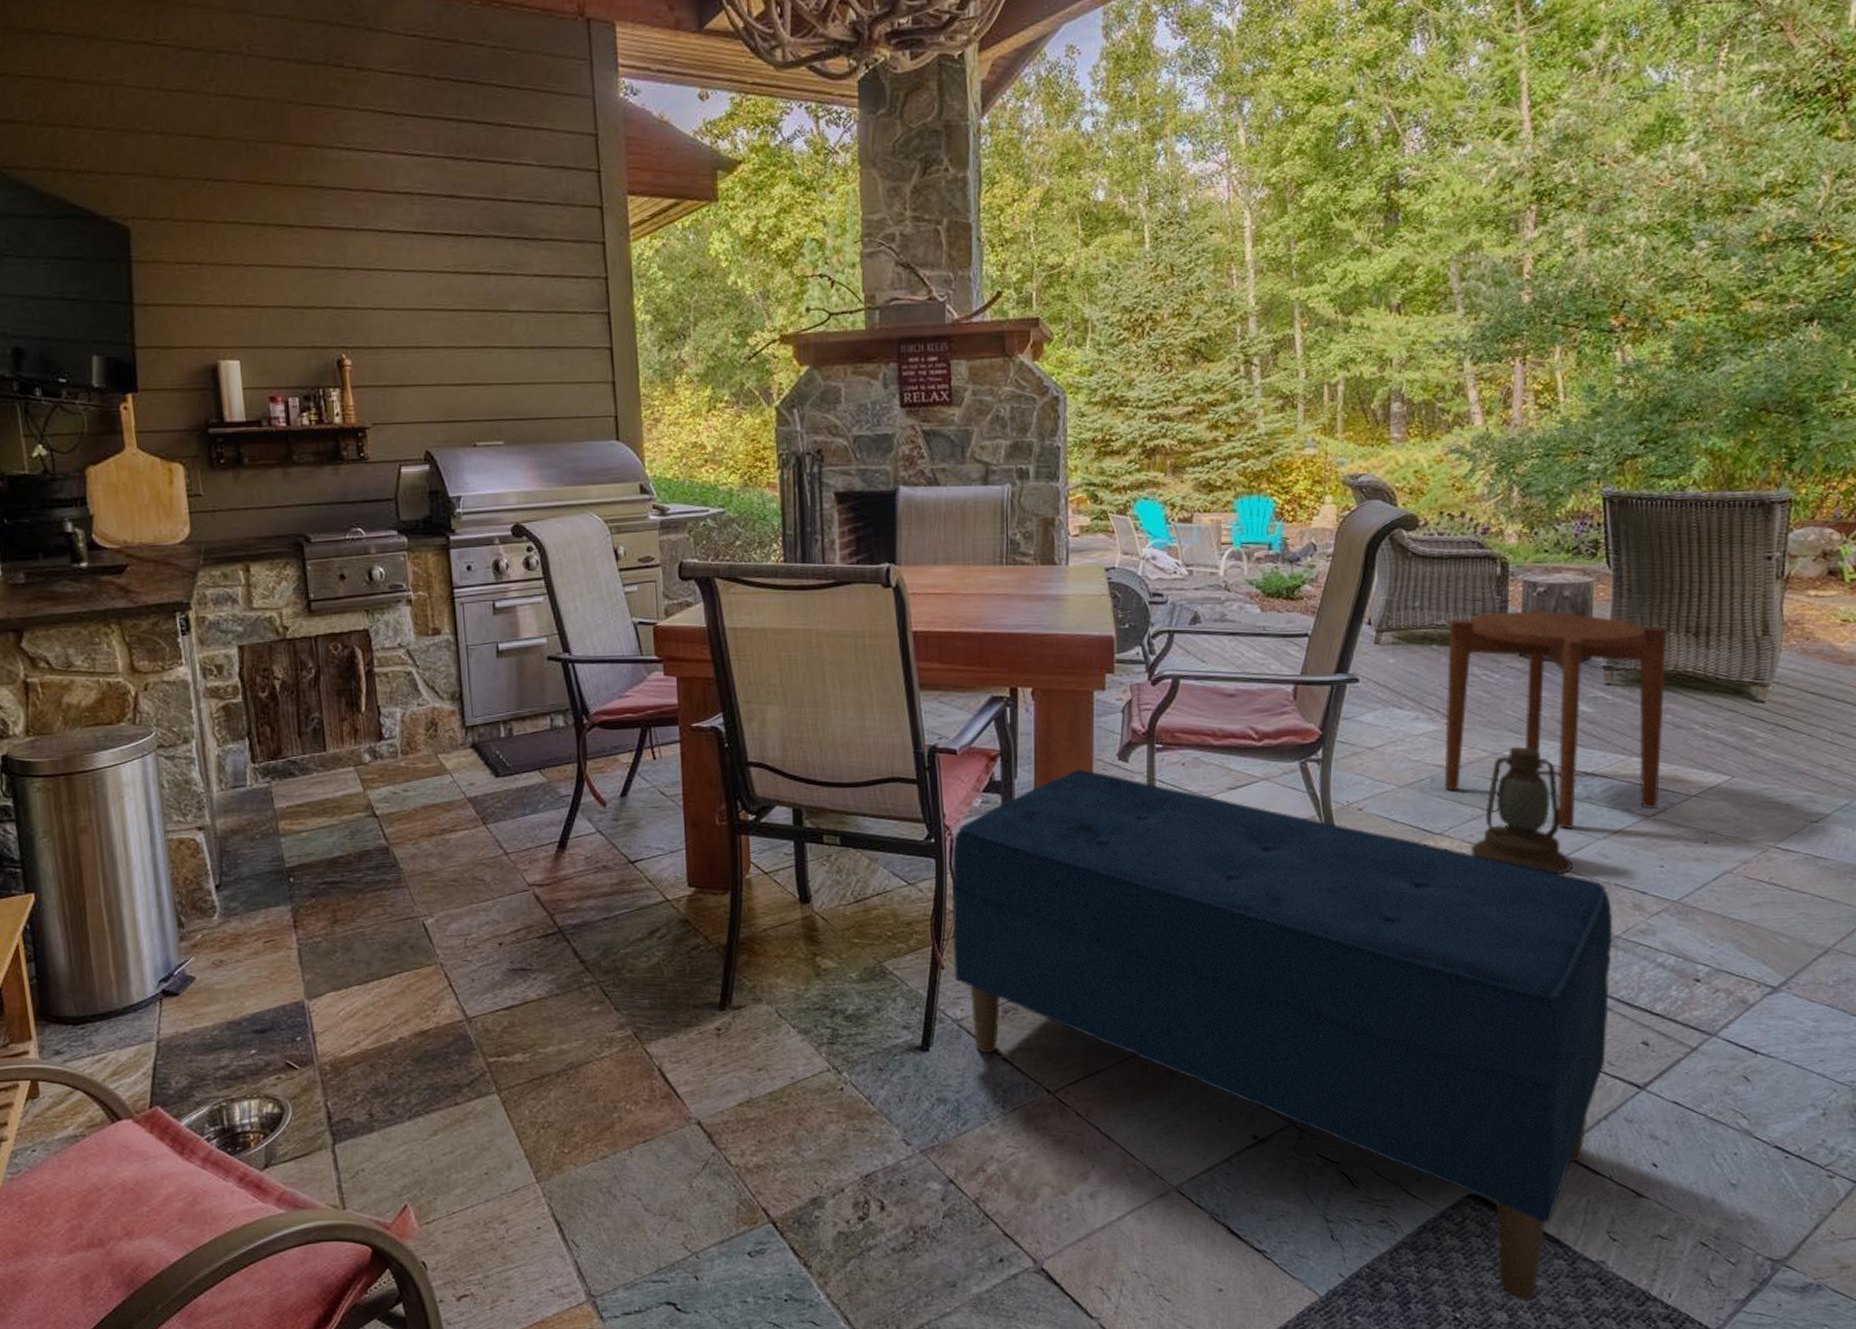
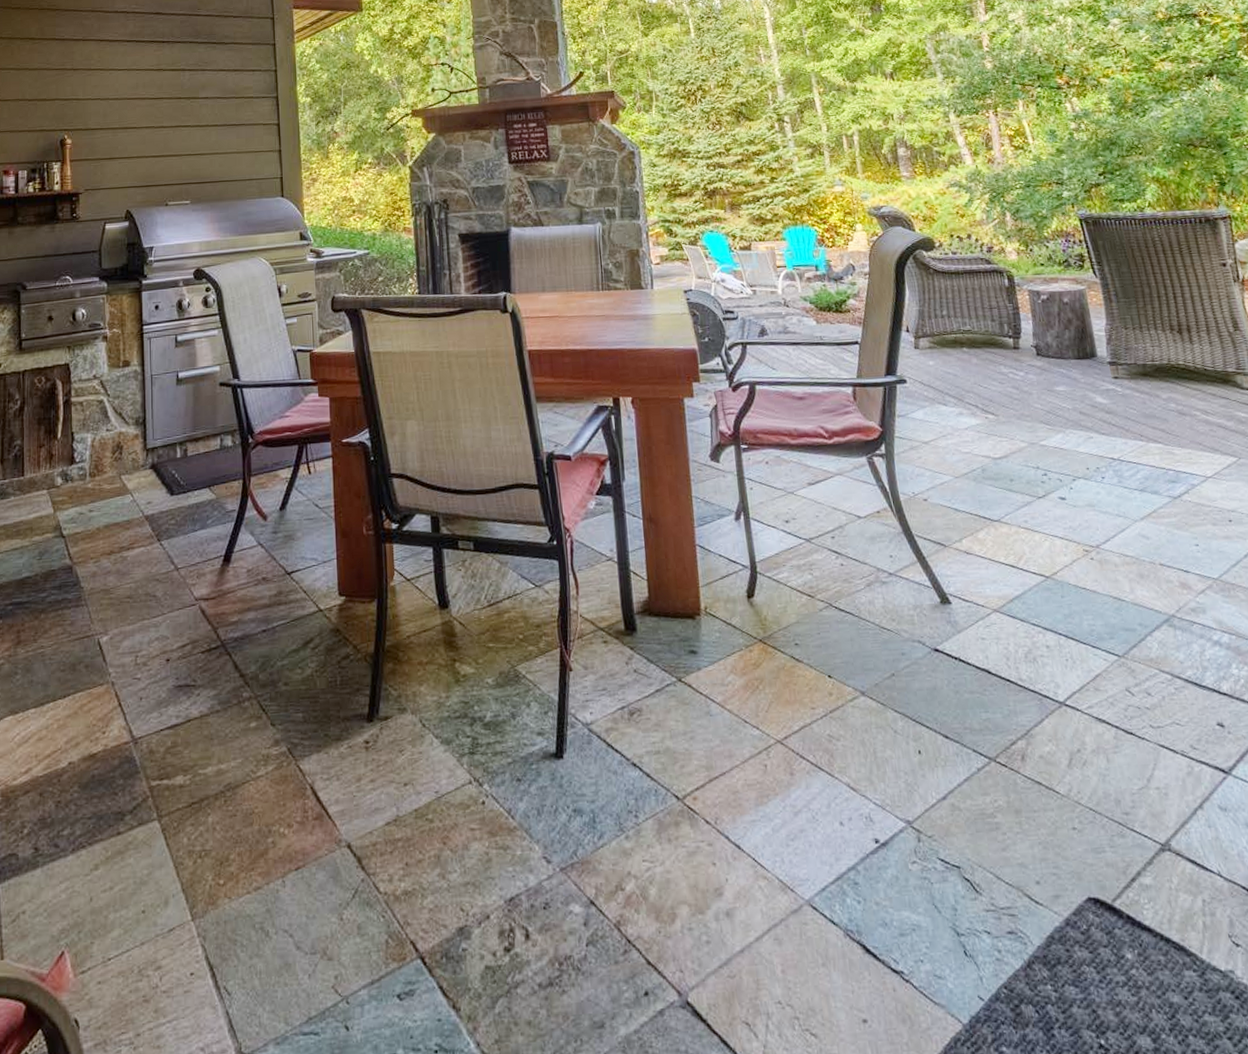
bench: present [951,768,1613,1302] -> none [573,470,1188,1023]
side table: present [1444,608,1668,829] -> none [974,313,1181,512]
lantern: present [1470,746,1574,874] -> none [1027,436,1120,556]

